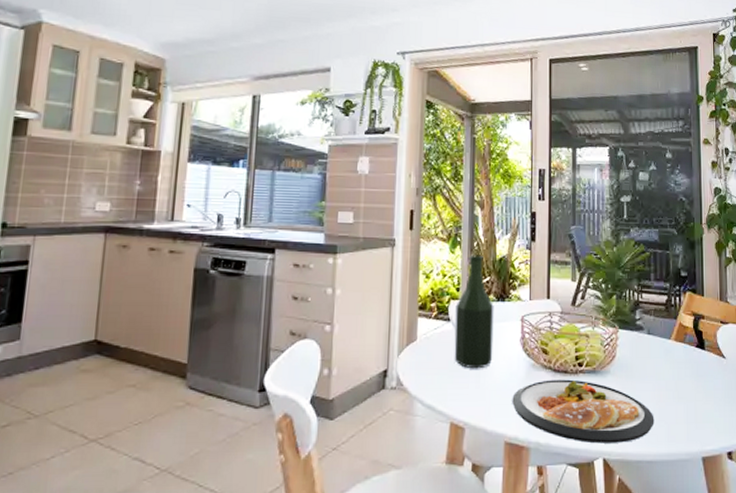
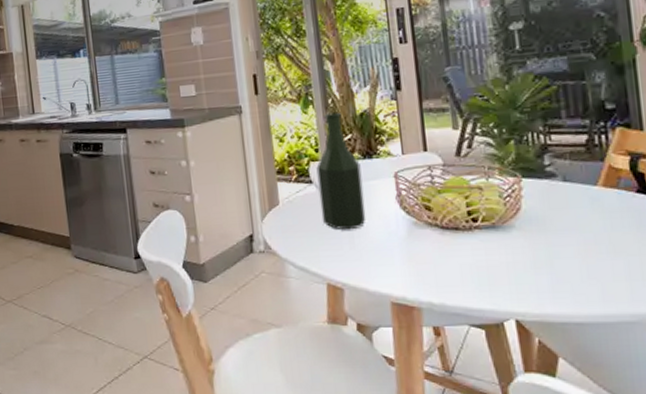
dish: present [512,379,655,444] -> none [394,236,582,304]

